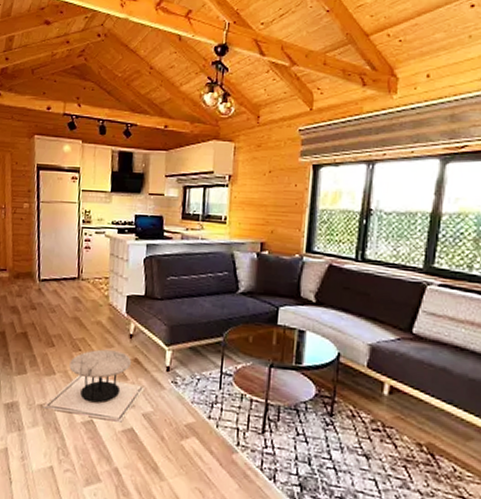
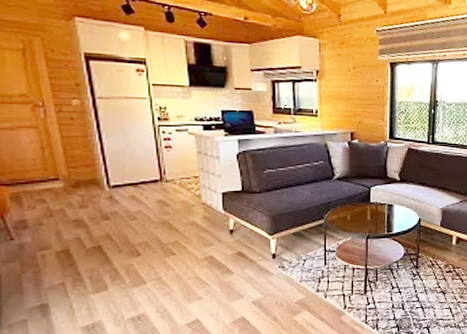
side table: present [43,349,145,423] -> none [136,248,252,320]

